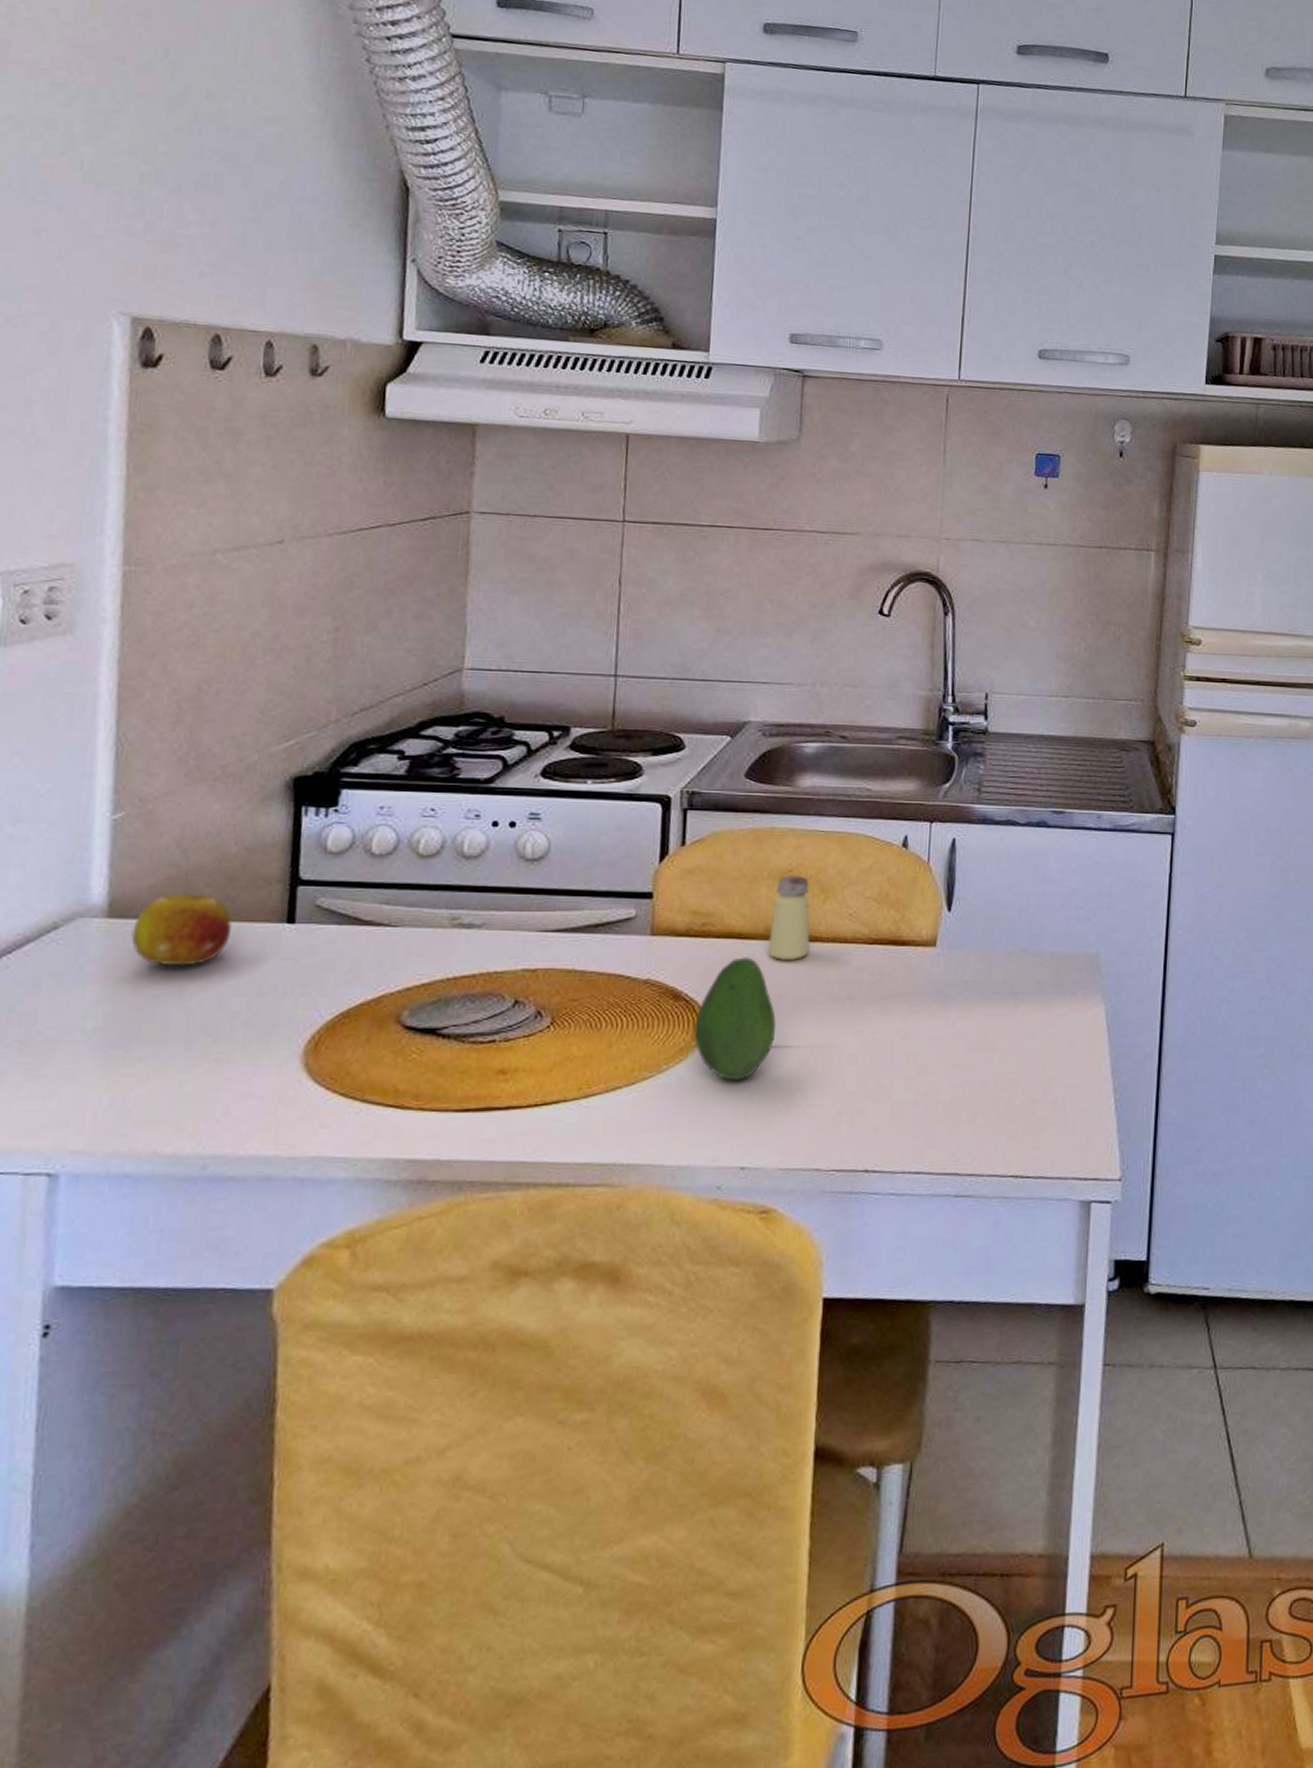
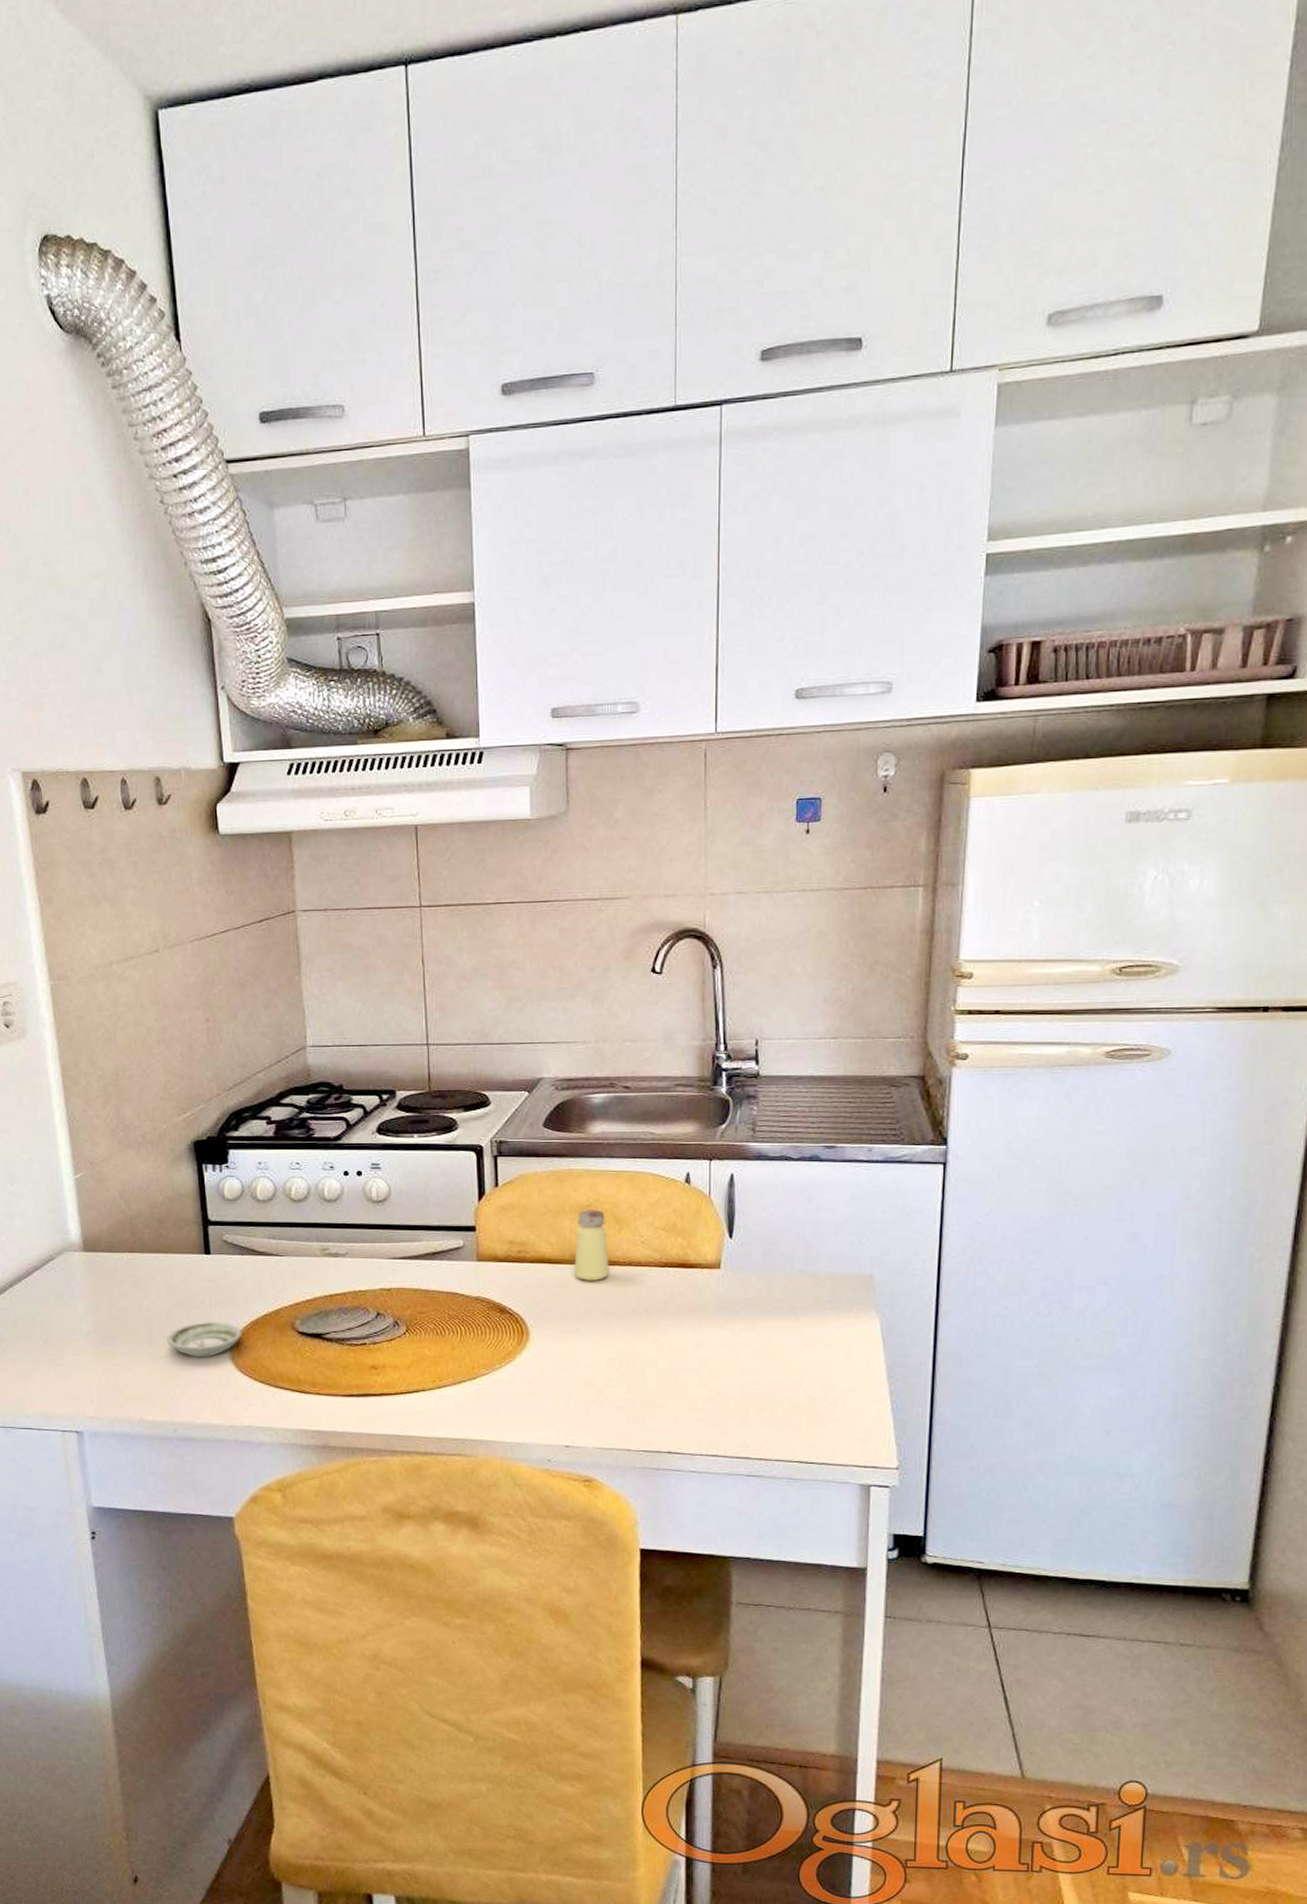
fruit: present [131,893,231,965] -> none [101,1233,167,1286]
saucer: none [211,1014,325,1063] -> present [166,1322,242,1357]
fruit: present [693,957,776,1081] -> none [519,1278,585,1378]

